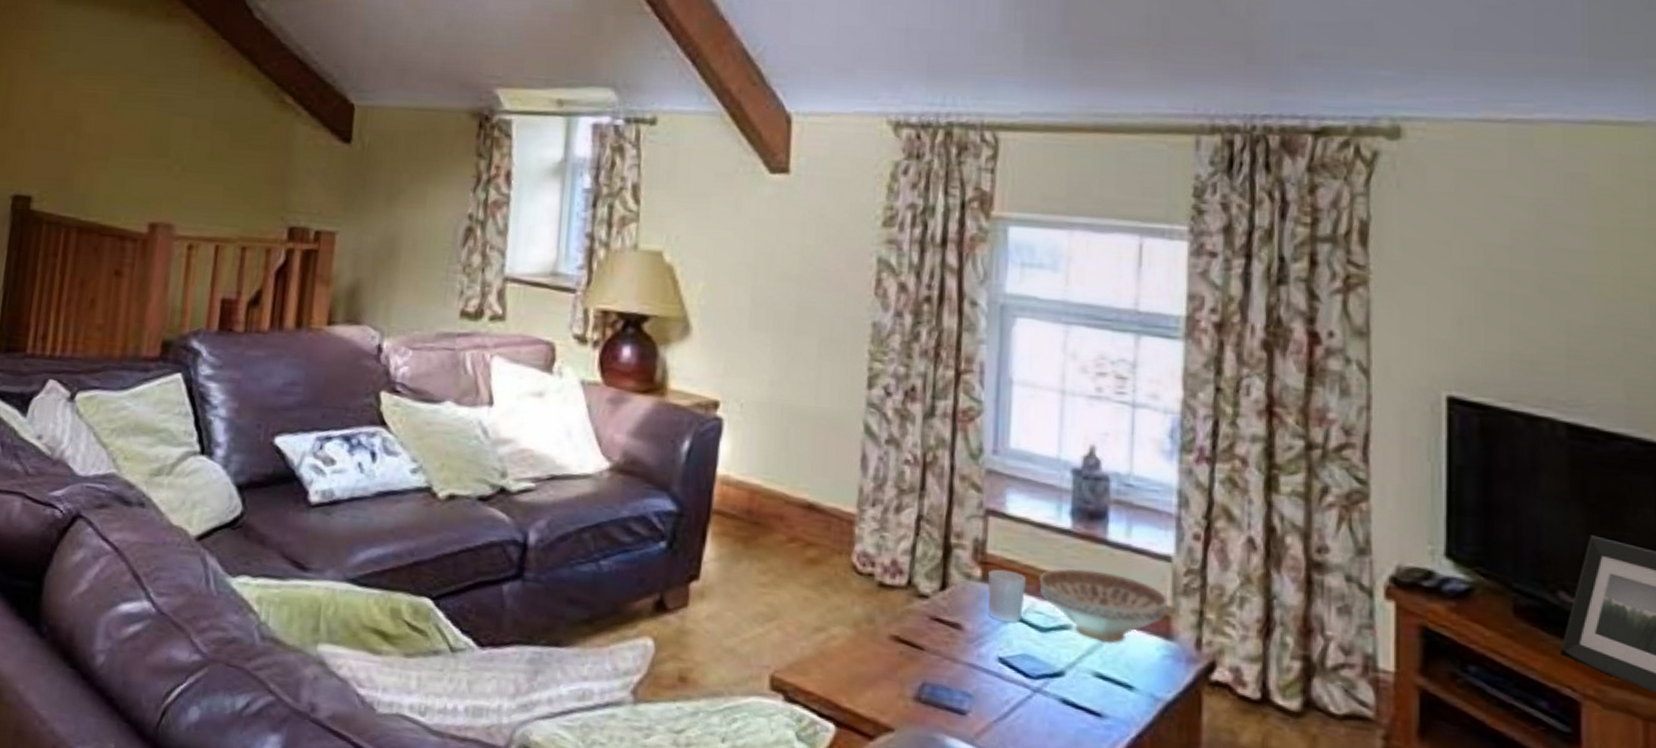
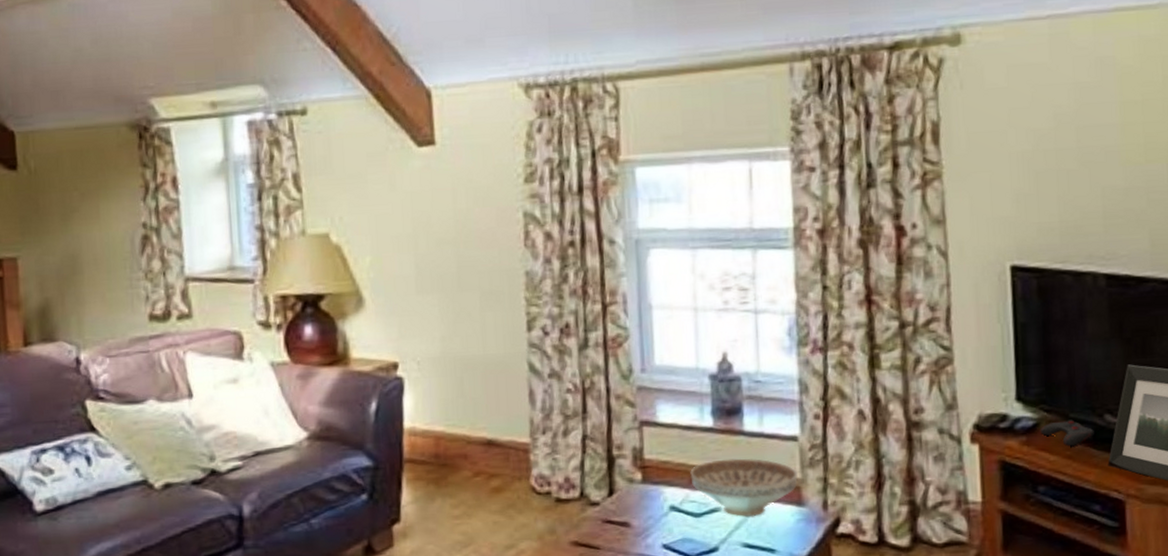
candle holder: present [988,569,1027,623] -> none [648,470,680,515]
game controller: none [1473,590,1544,624] -> present [1040,419,1094,447]

